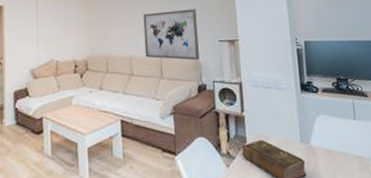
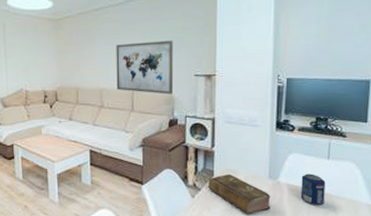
beverage can: none [332,136,359,170] -> present [300,174,326,206]

